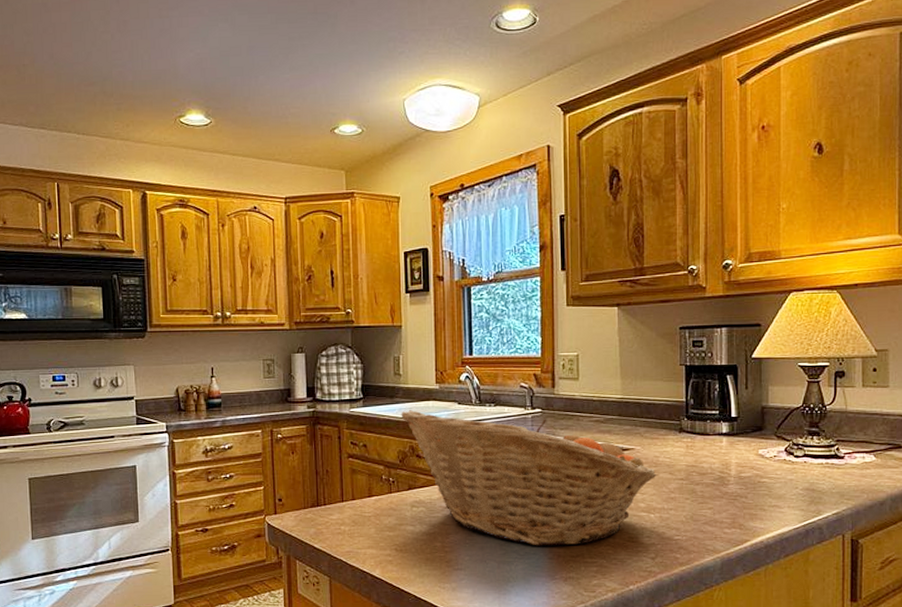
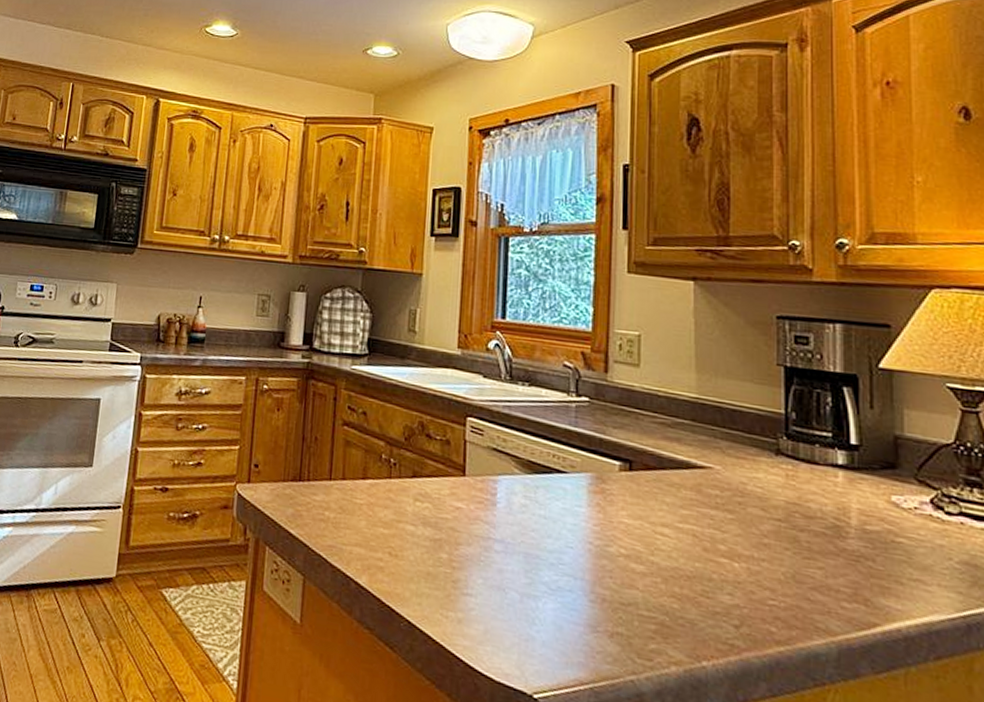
fruit basket: present [401,410,657,546] -> none [411,376,744,589]

